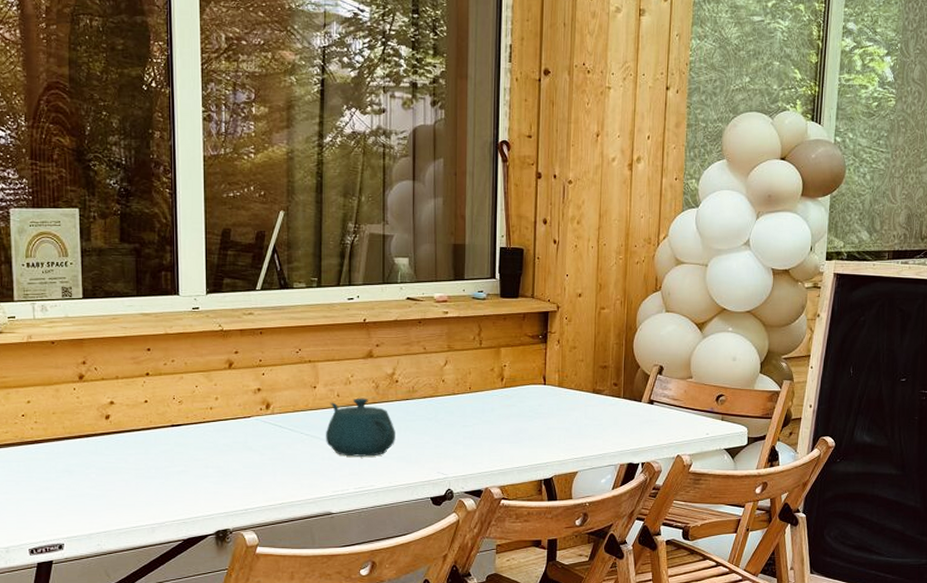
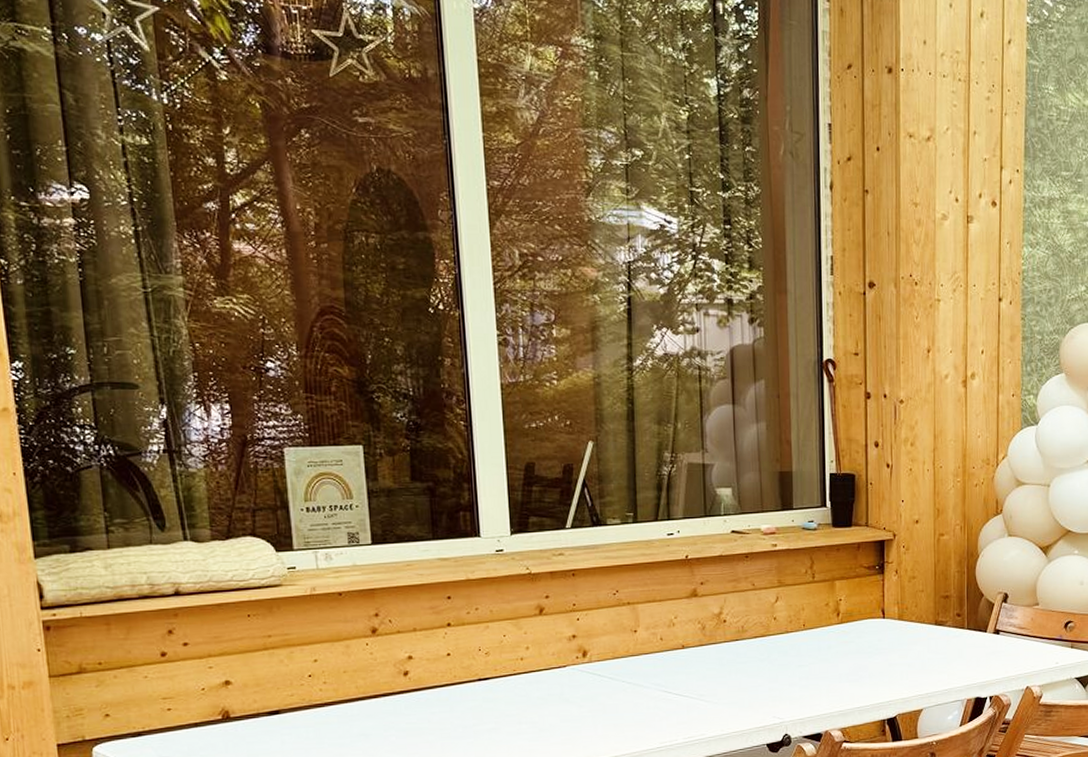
teapot: present [326,398,395,457] -> none [650,640,726,704]

